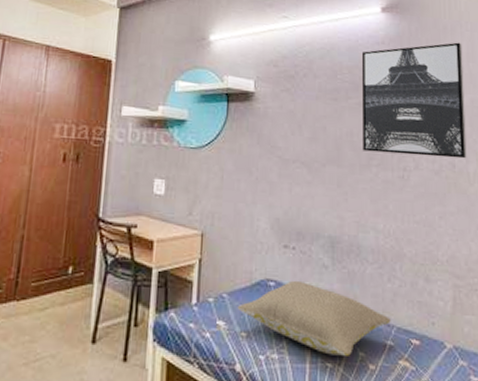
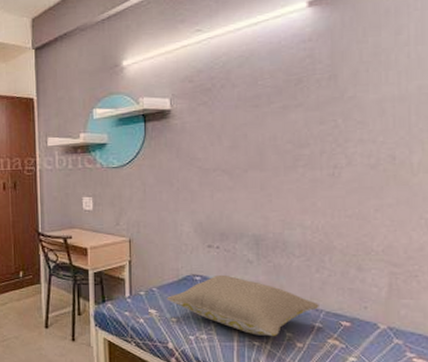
wall art: present [361,42,467,159] -> none [285,25,410,153]

